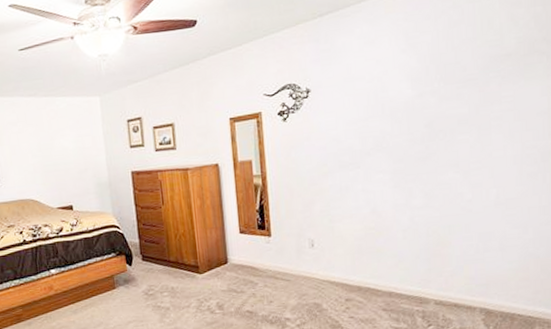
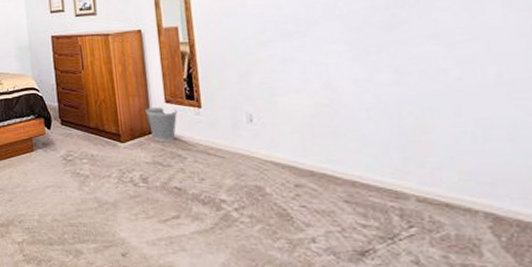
wastebasket: none [221,238,251,271] -> present [144,107,178,142]

